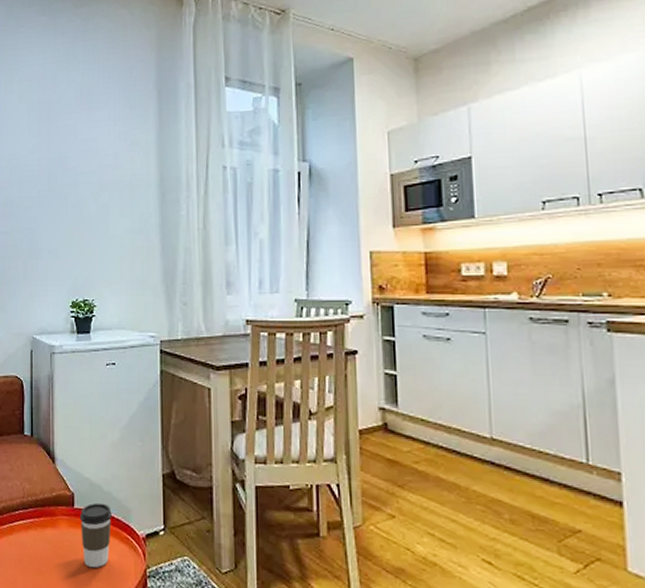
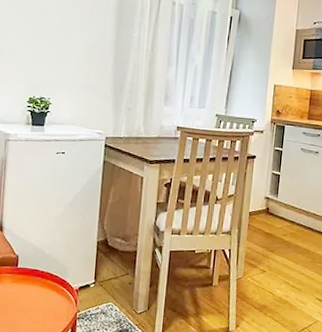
coffee cup: present [79,502,112,568] -> none [22,263,51,314]

